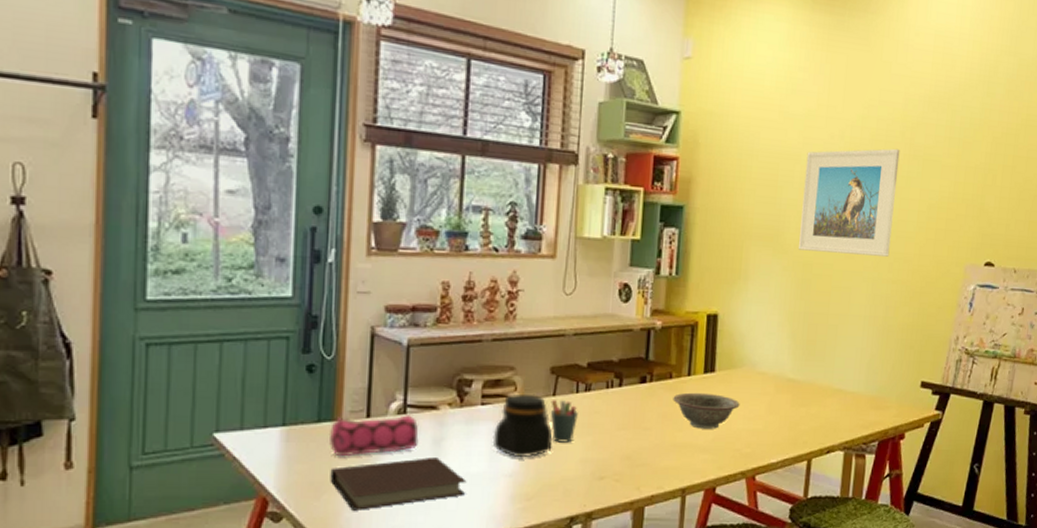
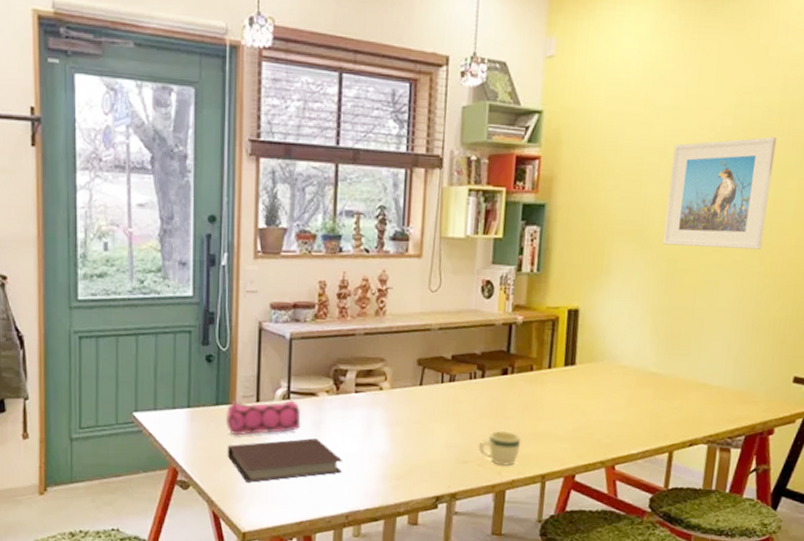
jar: present [492,394,553,458] -> none [365,383,420,442]
pen holder: present [550,400,578,443] -> none [417,389,443,429]
mug: none [616,442,661,482] -> present [479,430,521,467]
decorative bowl: present [673,392,740,429] -> none [533,384,600,420]

